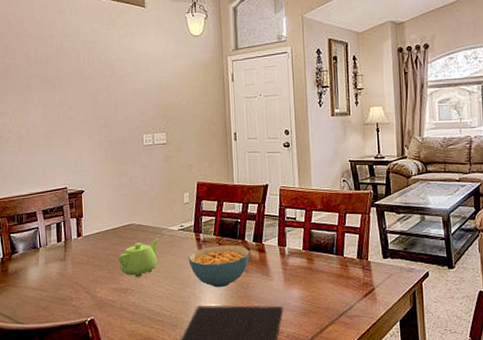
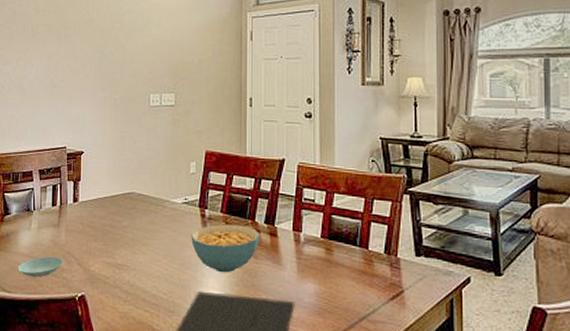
saucer: none [29,287,72,308] -> present [18,256,64,278]
teapot: present [117,237,159,277] -> none [114,210,161,253]

